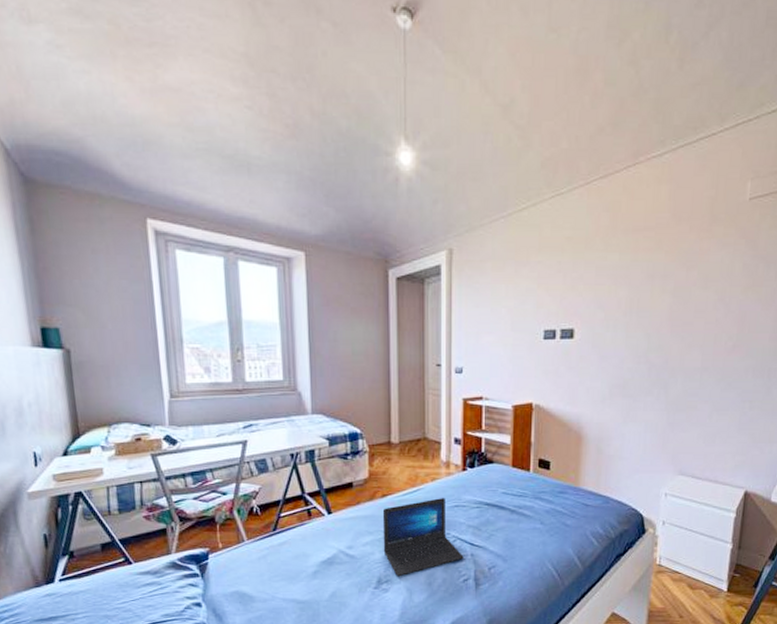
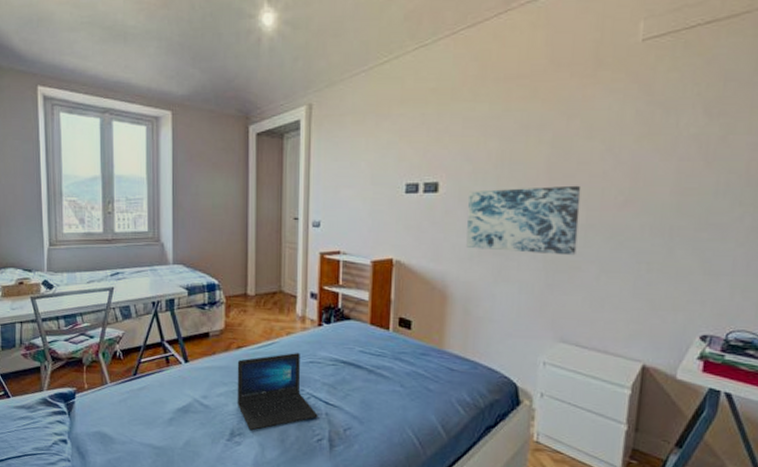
wall art: none [599,332,698,396] -> present [466,185,582,256]

